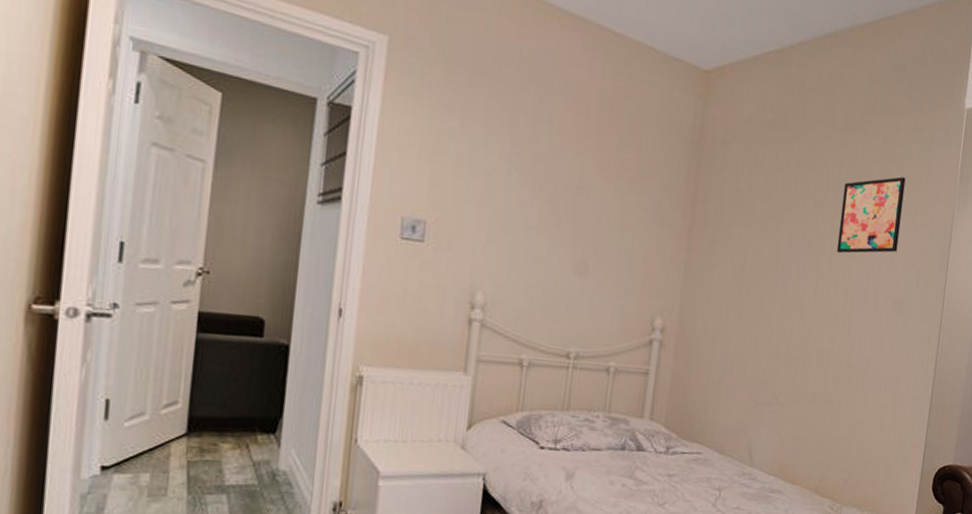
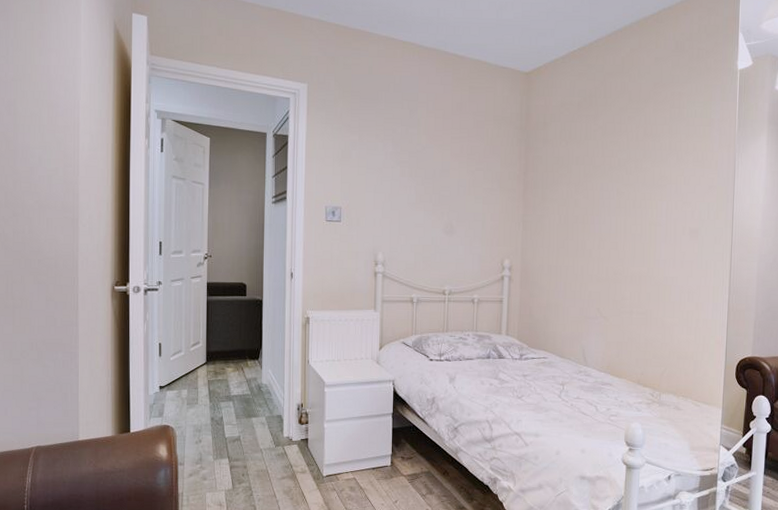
wall art: present [836,176,906,253] -> none [639,131,692,197]

